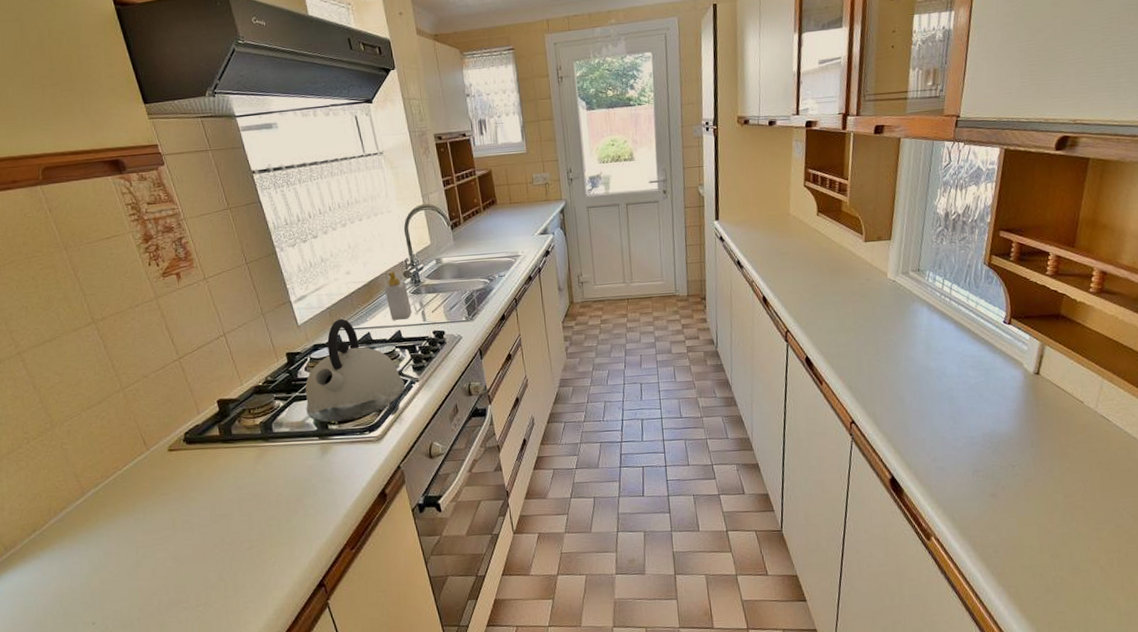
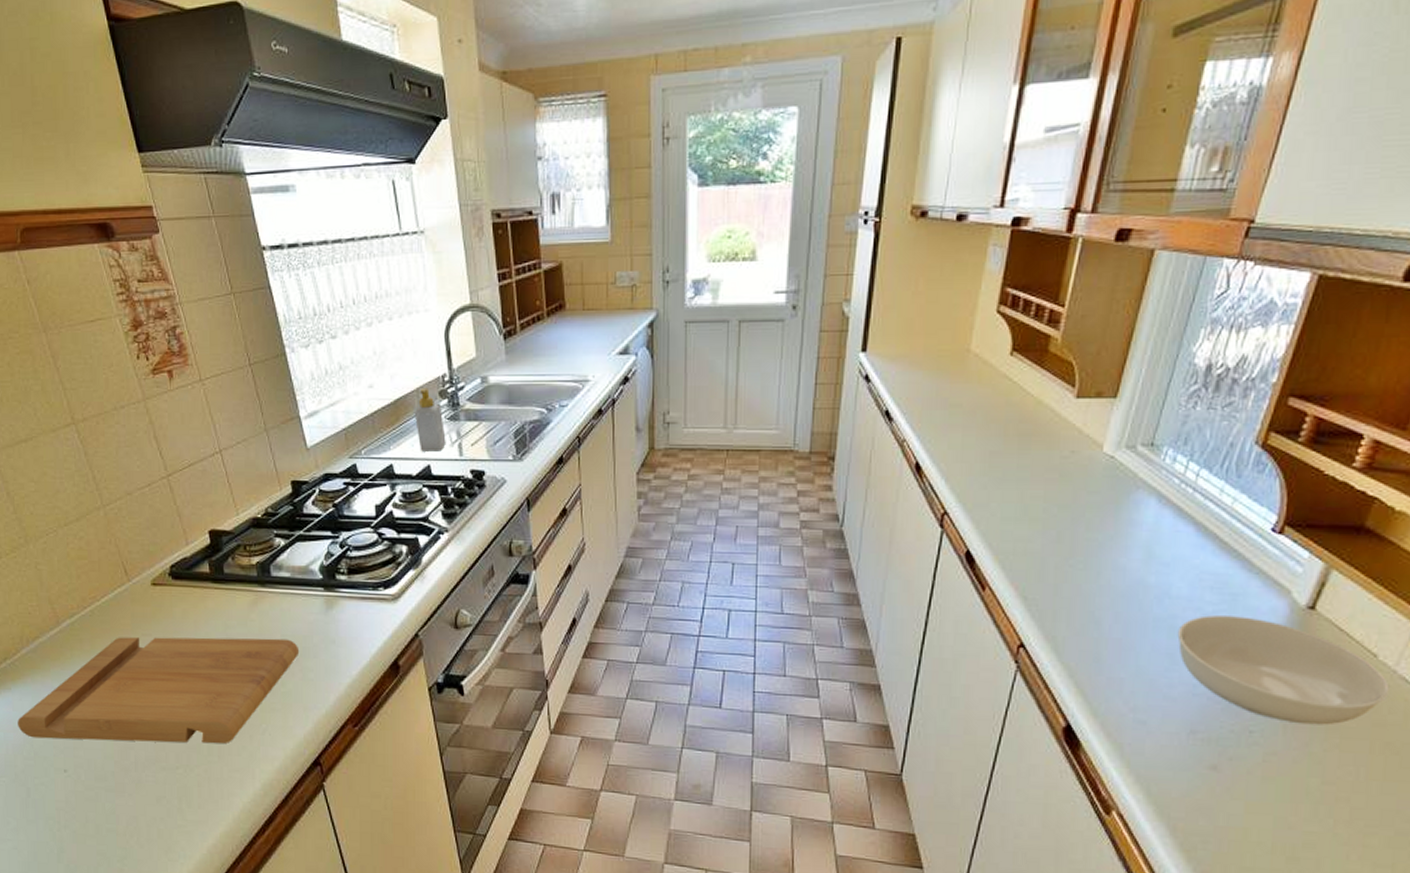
cutting board: none [47,483,301,598] -> present [18,637,300,744]
kettle: present [305,318,406,422] -> none [311,444,432,571]
bowl: none [955,384,1095,457] -> present [1177,615,1390,725]

